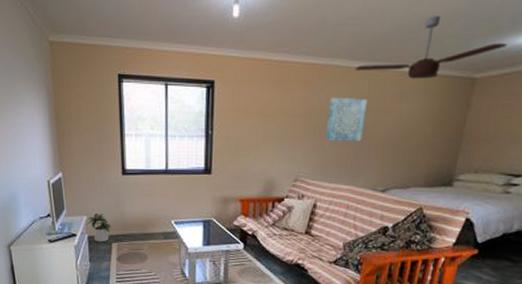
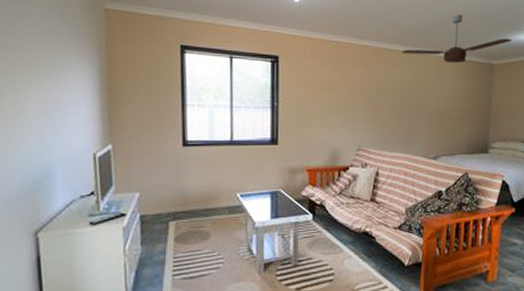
potted plant: present [86,214,112,242] -> none [139,189,169,222]
wall art: present [325,97,367,141] -> none [382,75,414,114]

